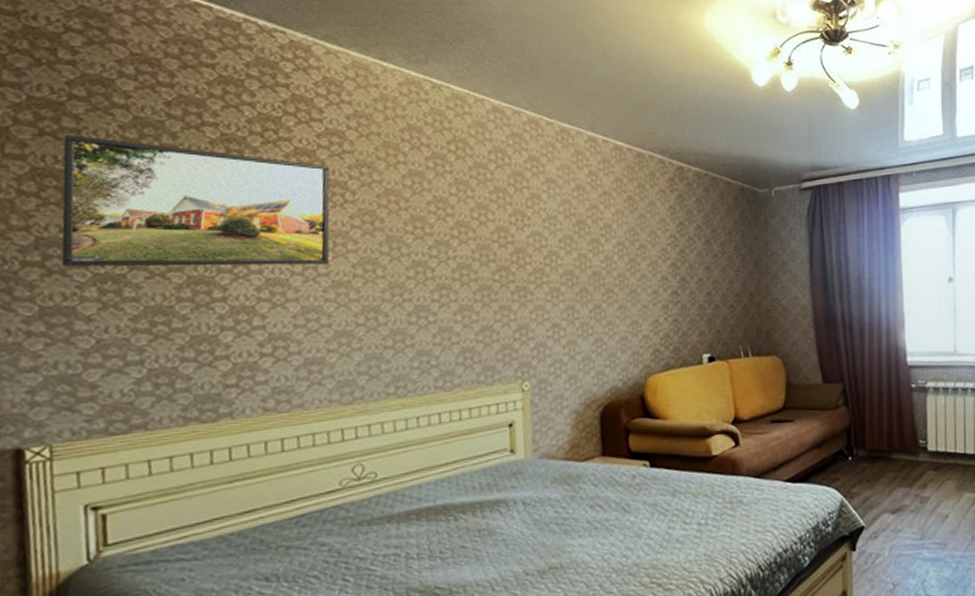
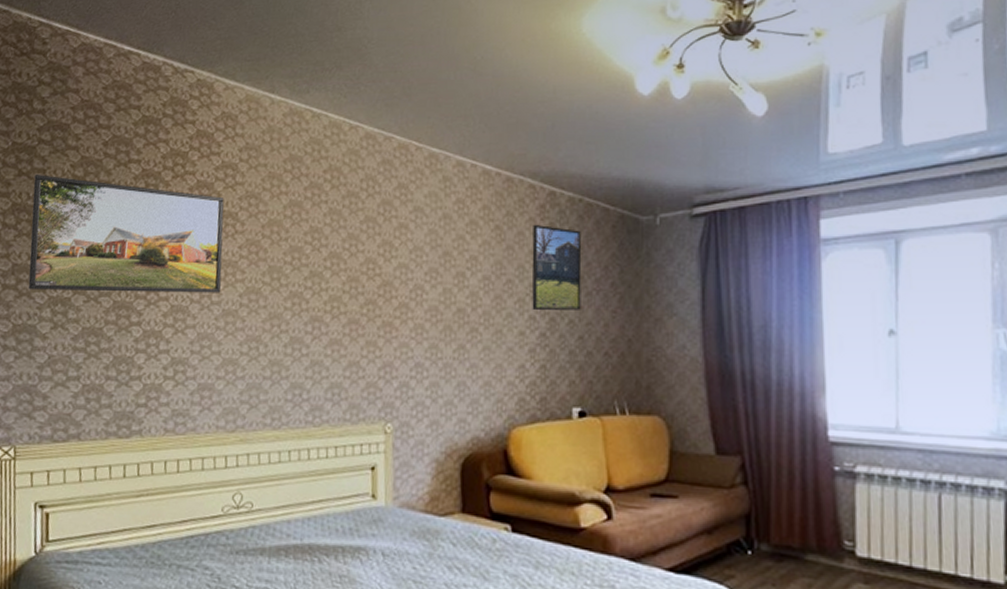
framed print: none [663,195,708,272] -> present [532,224,582,311]

